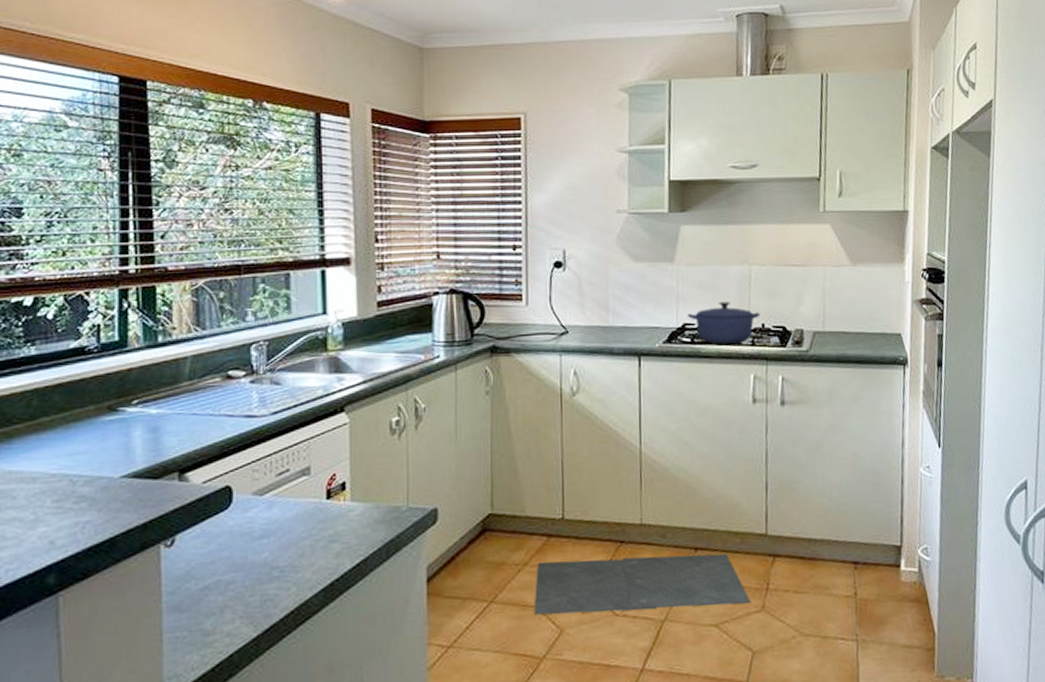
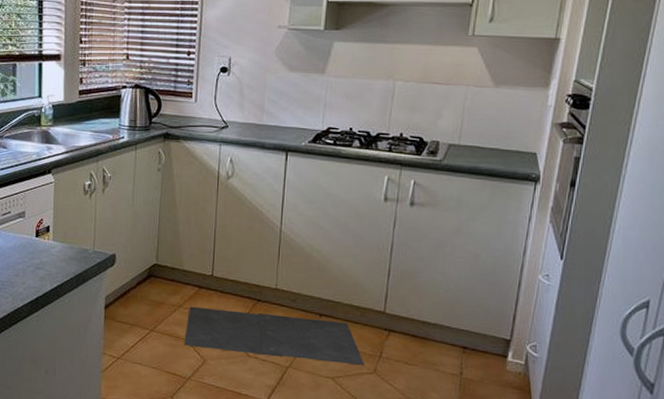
cooking pot: present [686,300,761,345] -> none [332,110,400,150]

